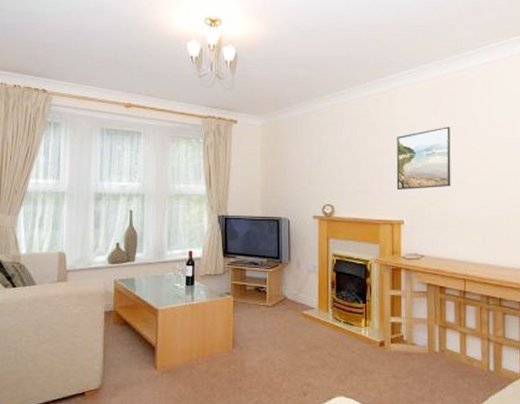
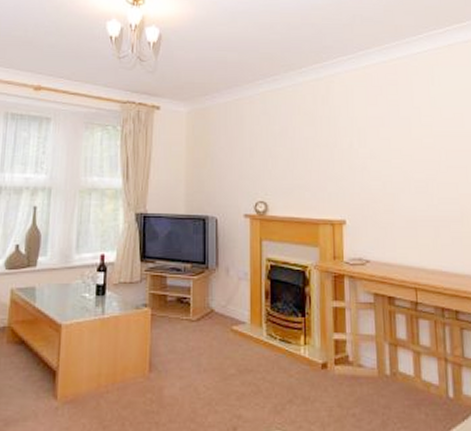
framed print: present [396,127,451,191] -> none [335,117,397,187]

